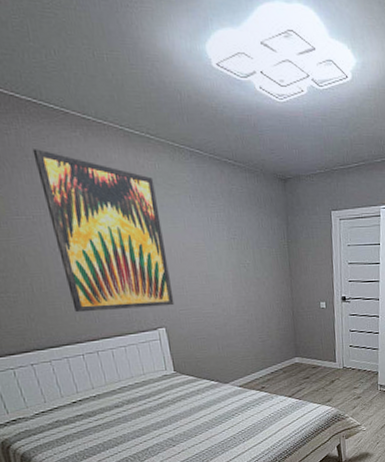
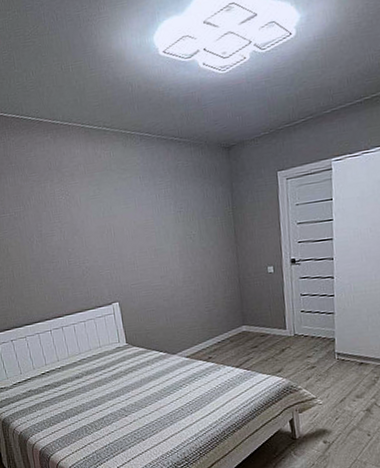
wall art: present [32,149,175,313] -> none [15,155,127,293]

